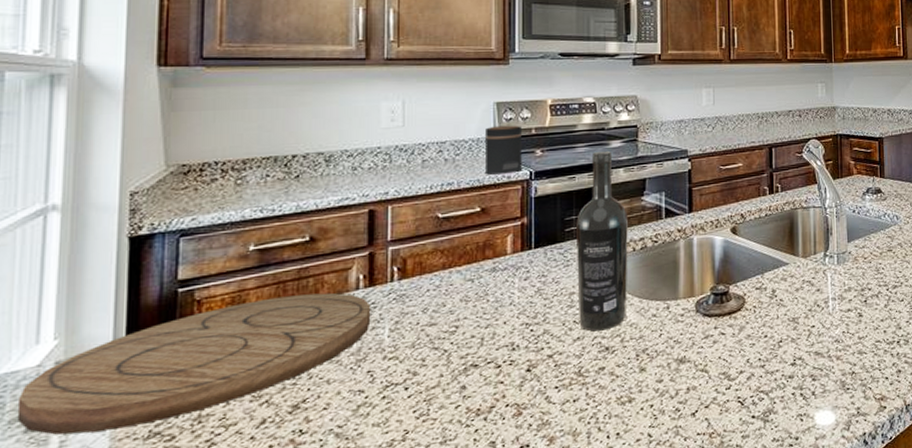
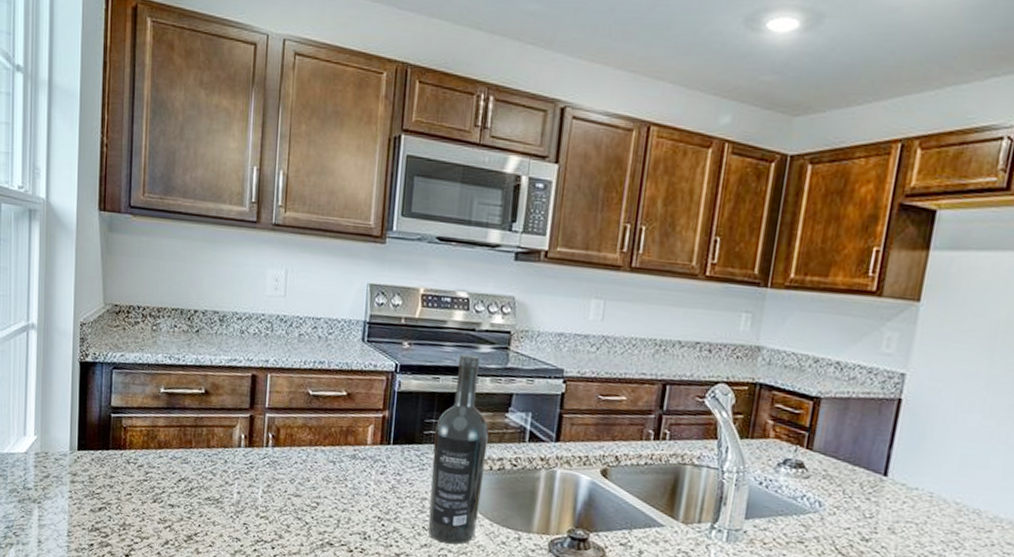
cutting board: present [16,292,371,435] -> none [14,437,249,520]
cylinder: present [484,125,522,175] -> none [354,309,392,363]

